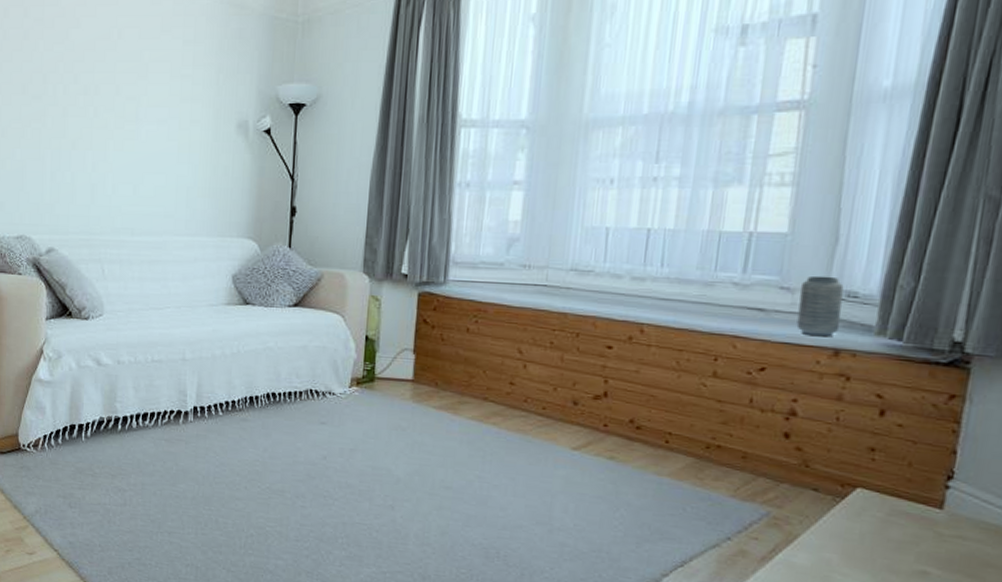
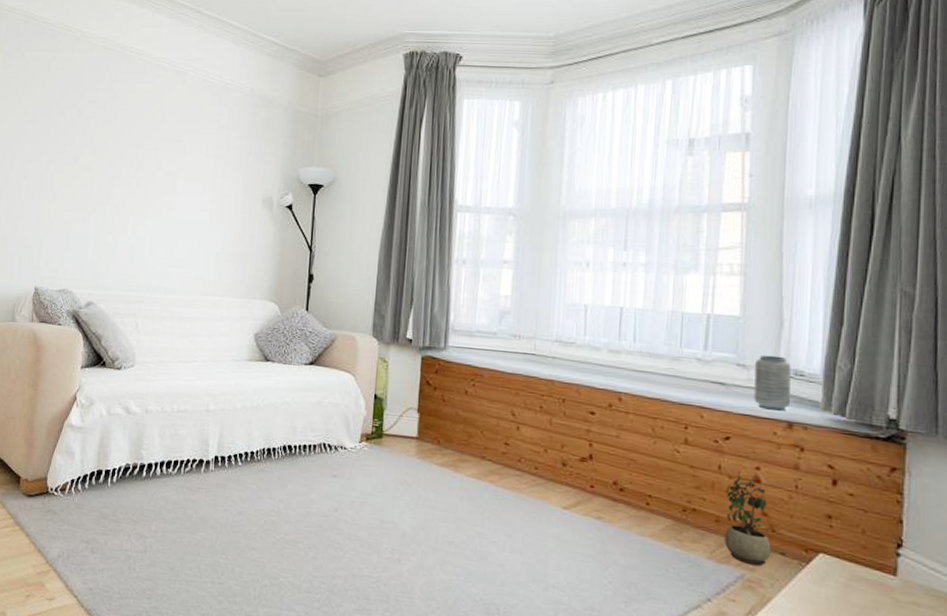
potted plant: none [750,410,803,503] -> present [724,477,771,567]

